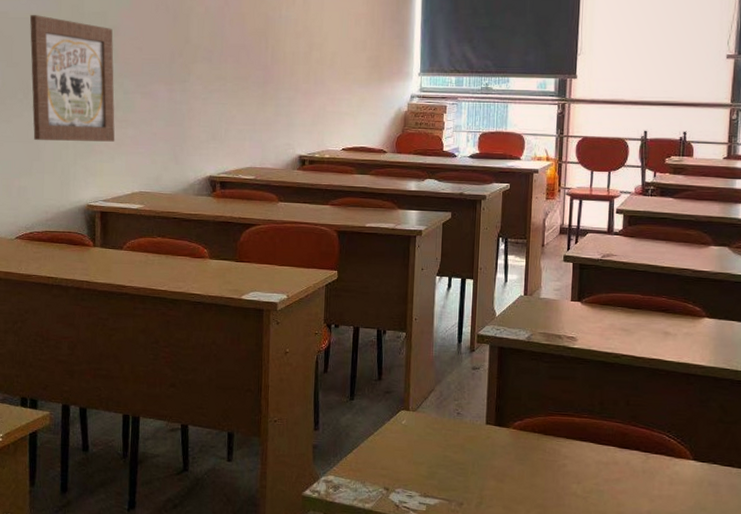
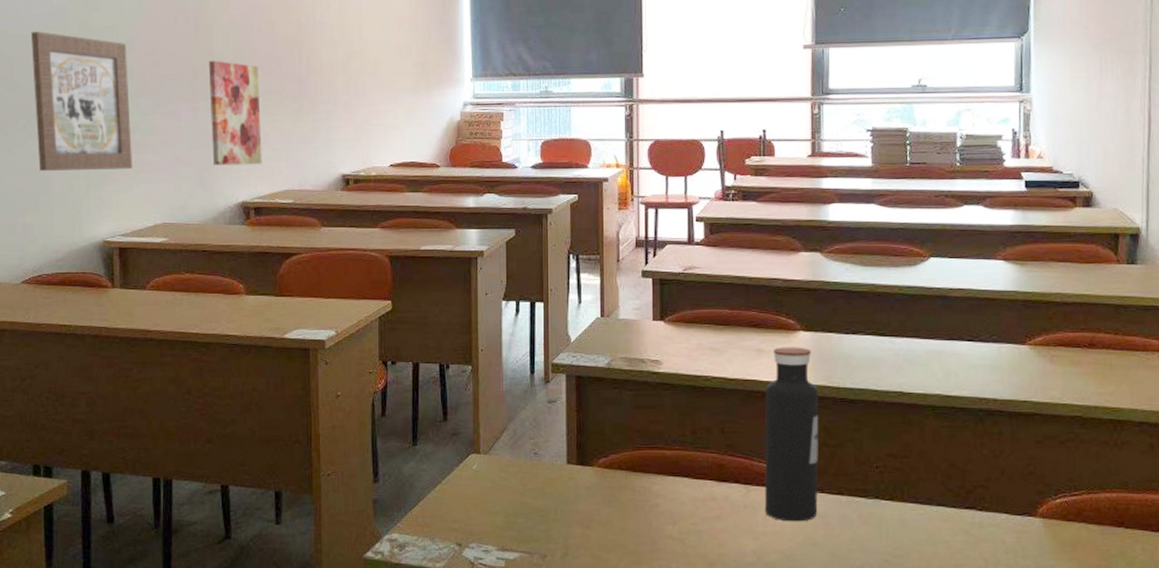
wall art: none [184,47,229,143] -> present [208,60,262,166]
water bottle: none [662,331,718,489] -> present [764,347,819,522]

